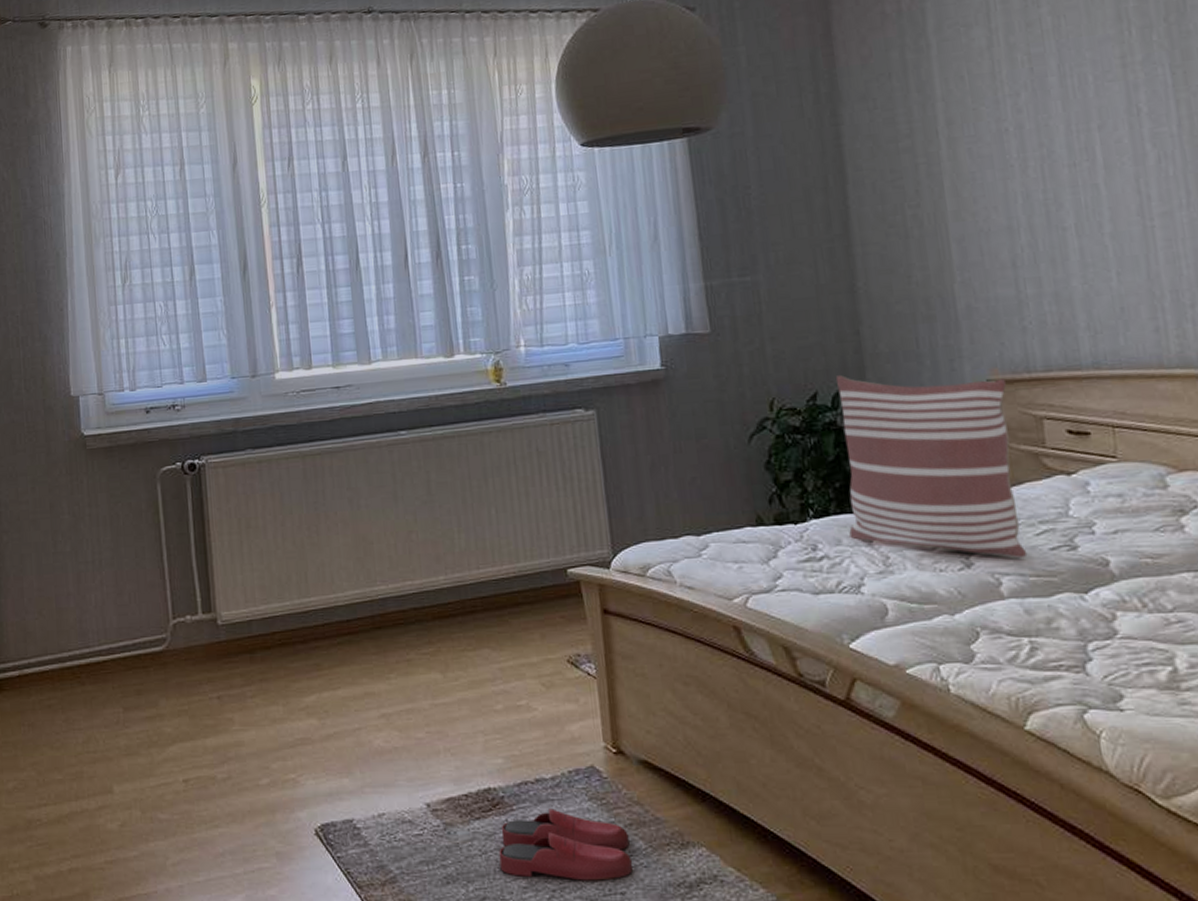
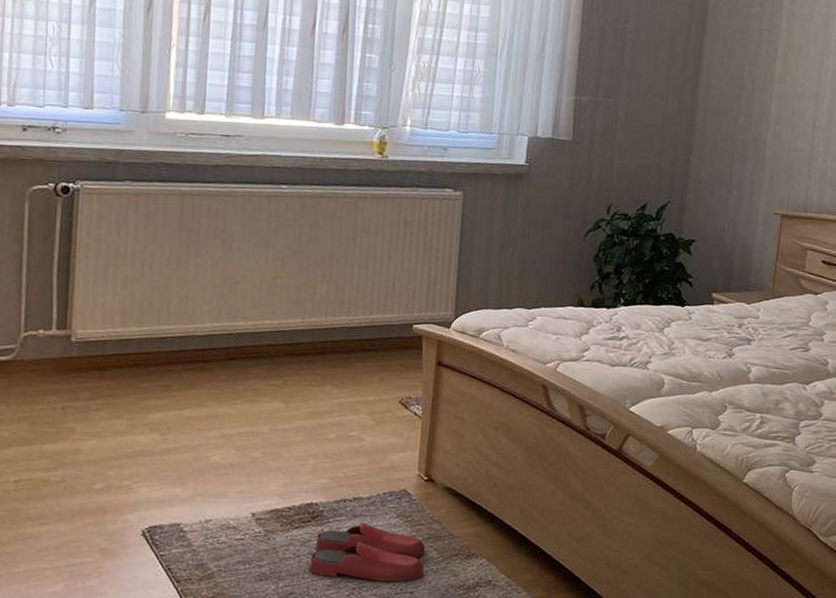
pillow: present [835,375,1028,558] -> none [648,193,788,353]

